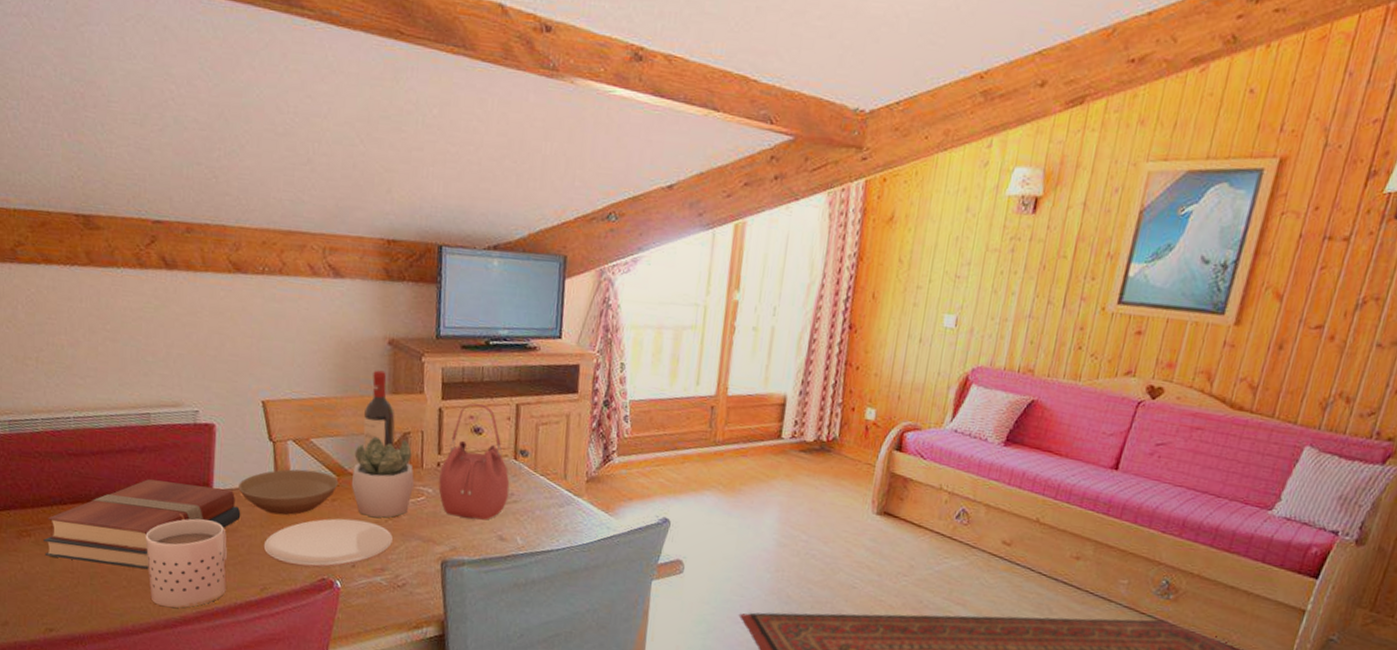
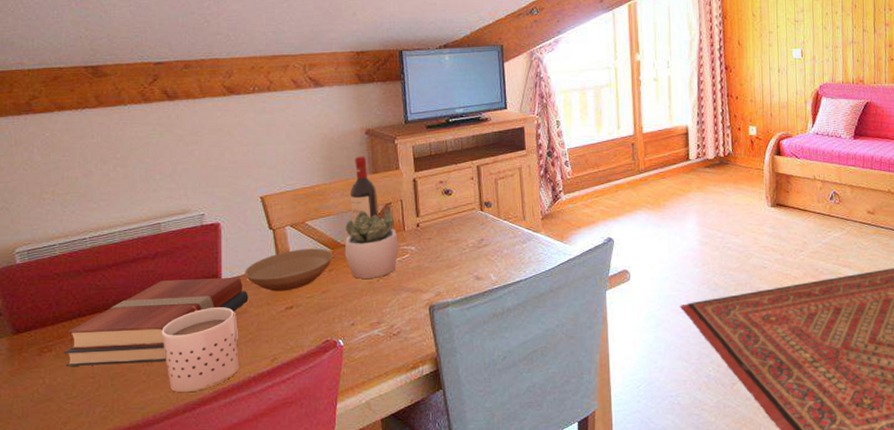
plate: present [263,518,393,568] -> none [271,283,385,333]
handbag: present [438,402,510,520] -> none [420,170,480,266]

